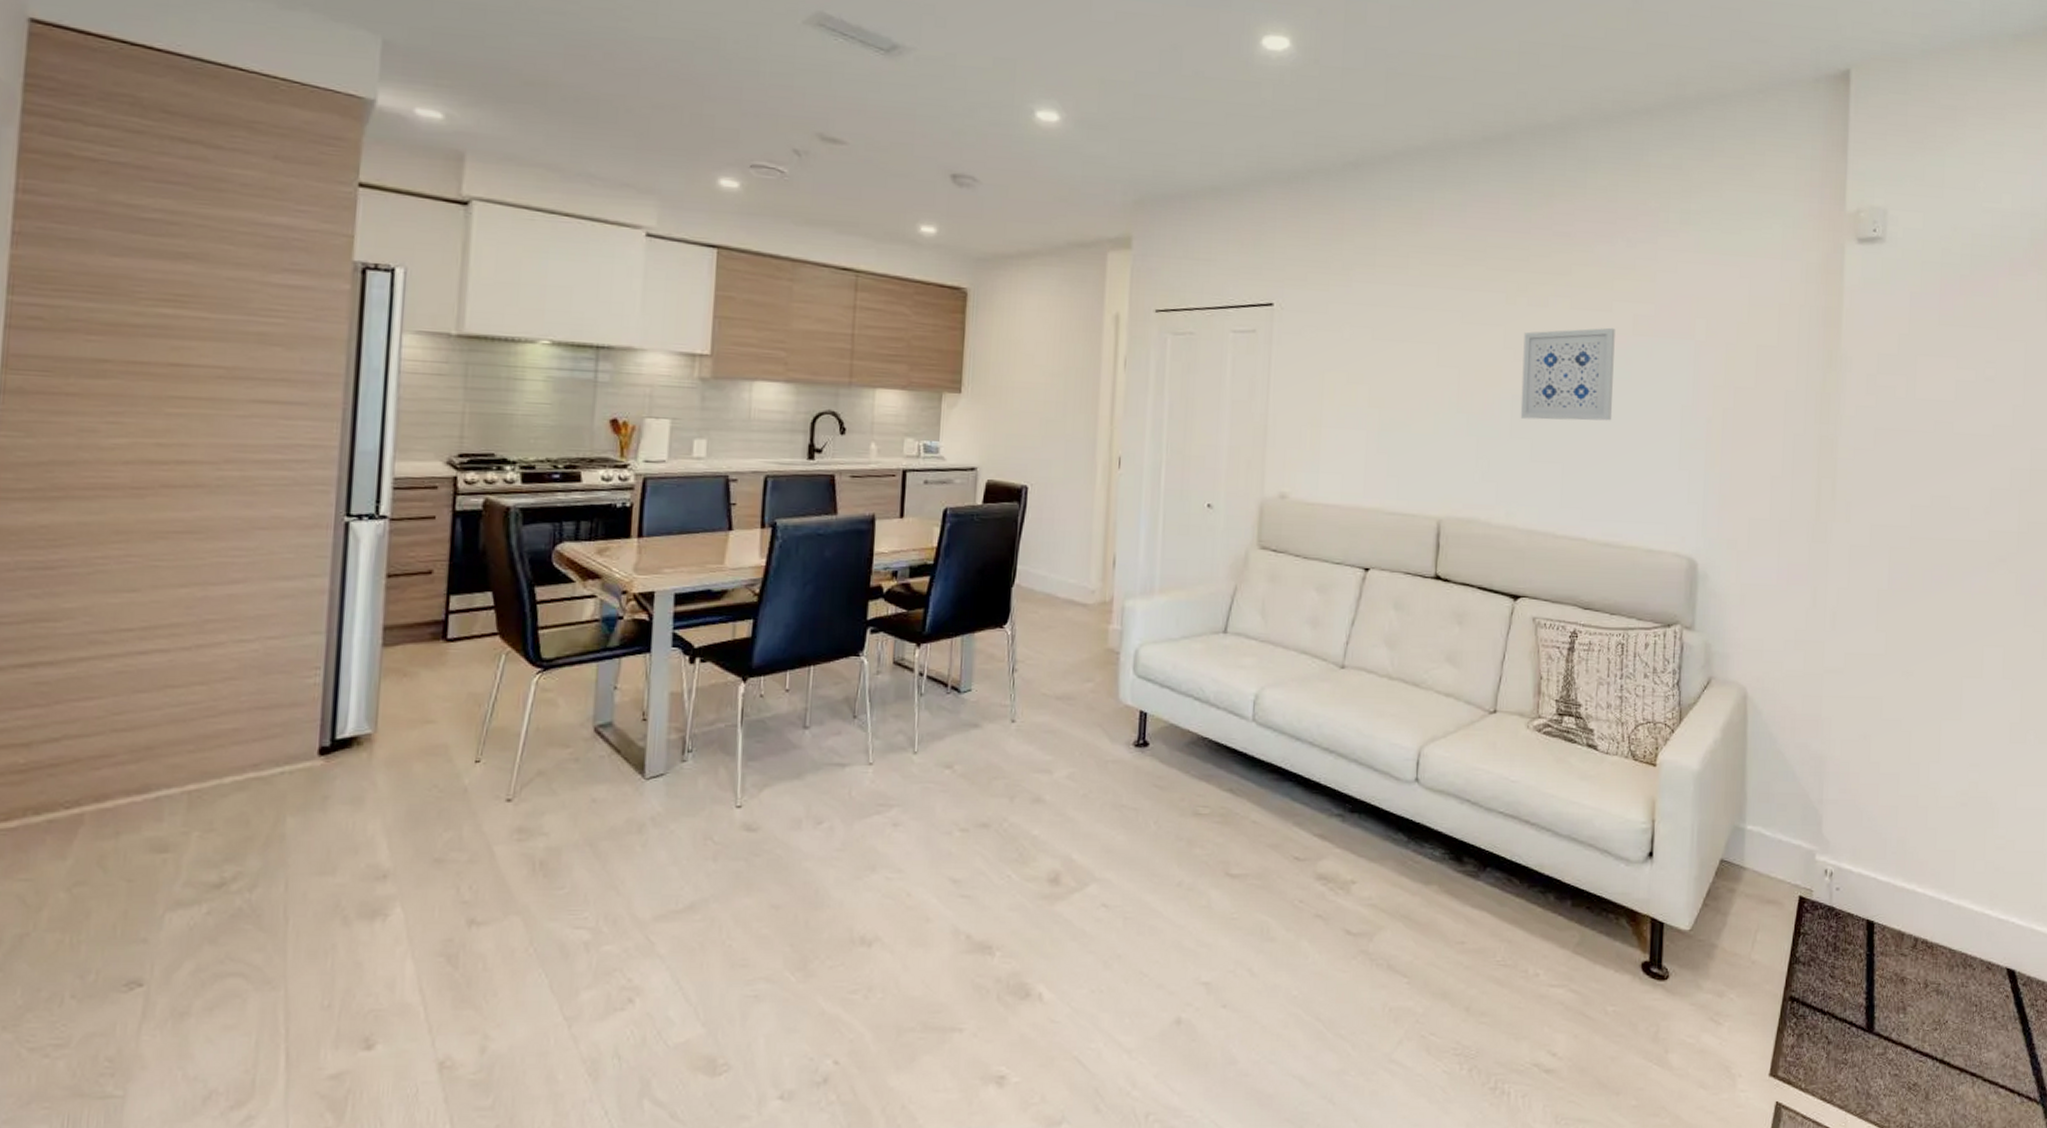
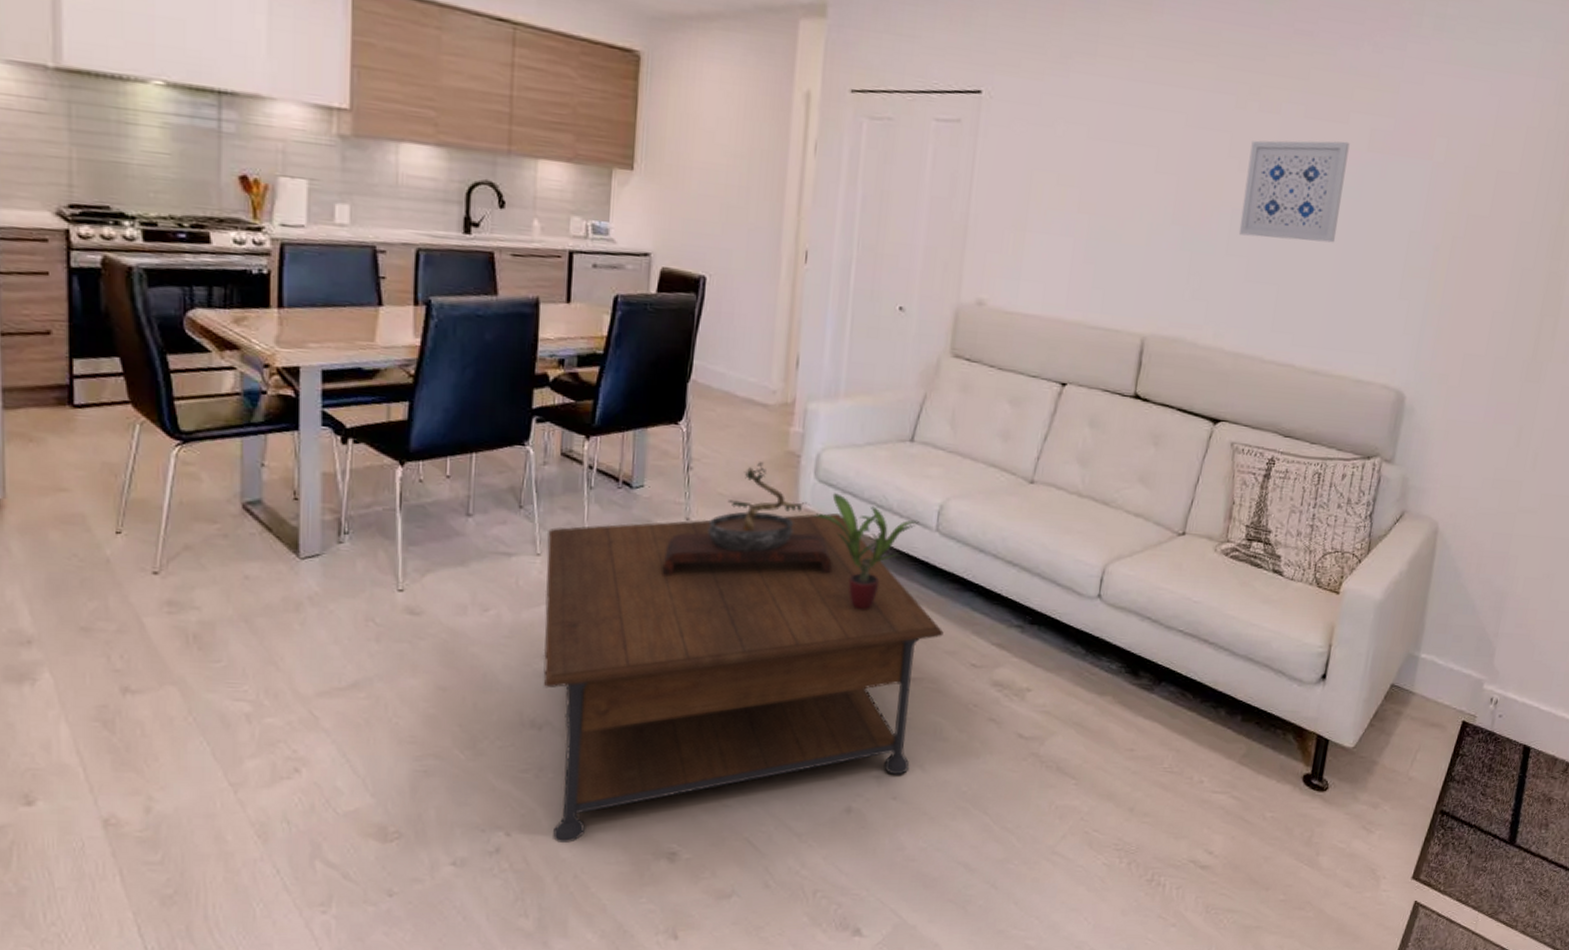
coffee table: none [873,707,1265,1069] -> present [543,512,944,843]
bonsai tree: none [988,661,1153,780] -> present [661,462,832,577]
potted plant: none [1132,688,1236,806] -> present [812,493,919,610]

